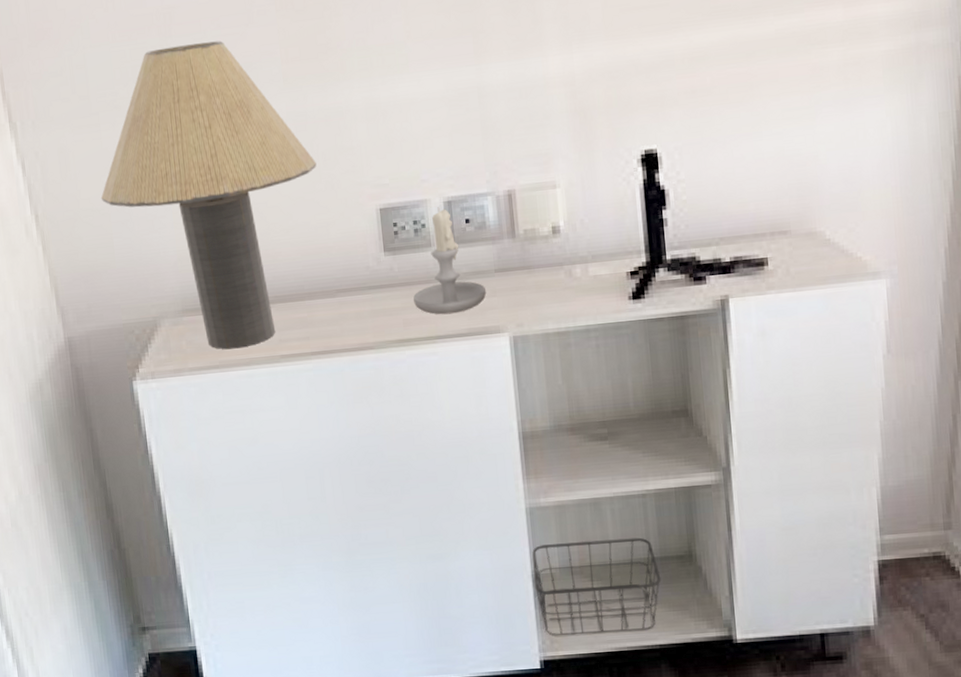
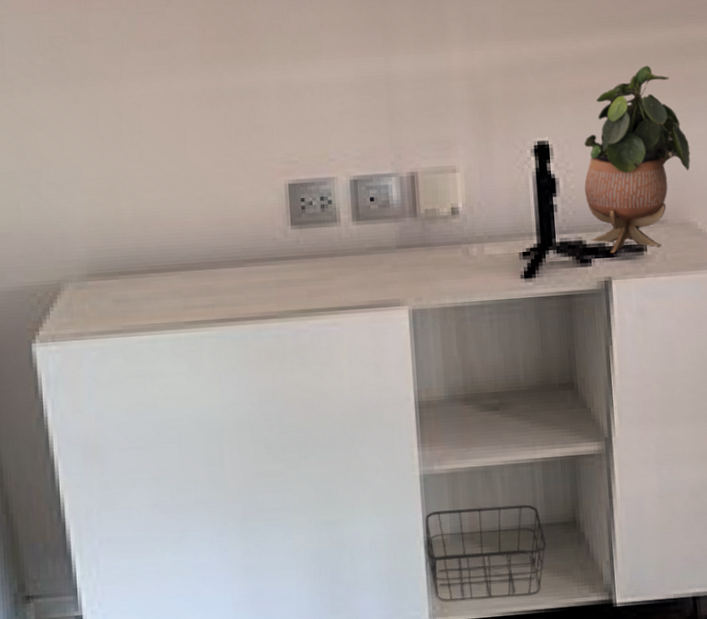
table lamp: present [100,40,317,350] -> none [10,18,229,315]
candle: present [413,207,487,315] -> none [318,185,388,287]
potted plant: none [696,58,817,269] -> present [584,65,691,253]

